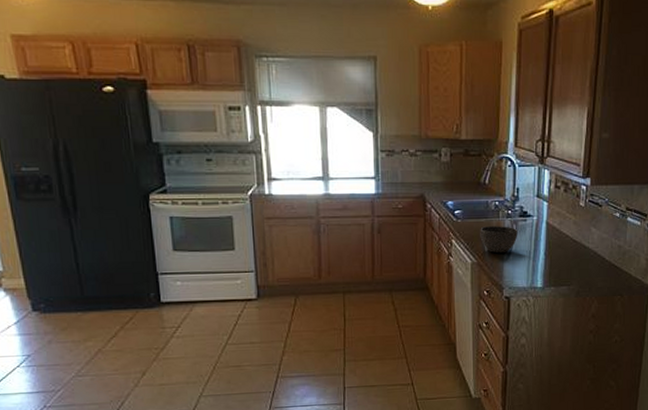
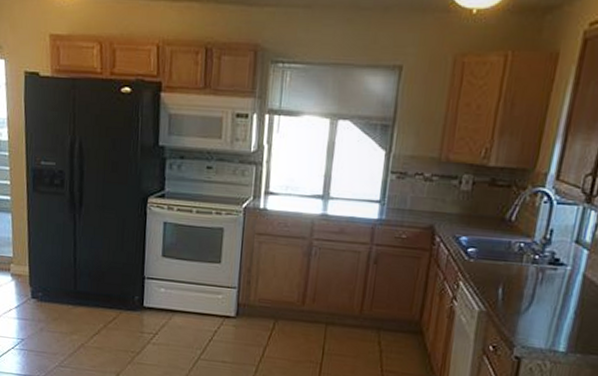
bowl: present [480,226,518,253] -> none [494,270,544,304]

